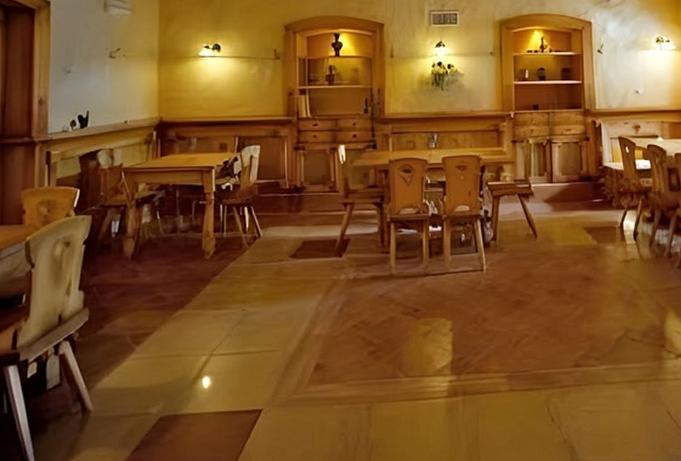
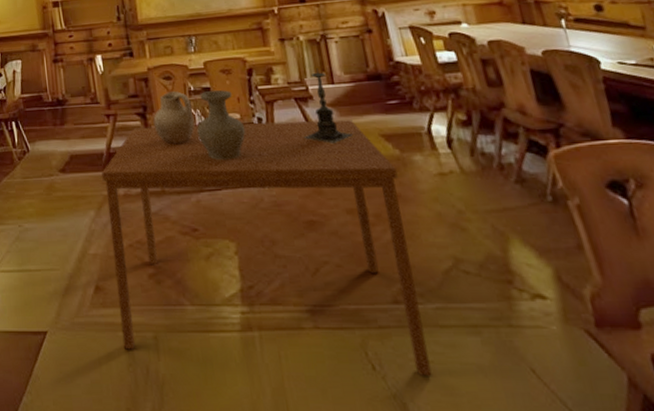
dining table: none [333,214,596,423] -> present [102,119,432,376]
ceramic pitcher: none [389,184,428,233] -> present [153,91,195,145]
vase: none [429,184,473,248] -> present [197,90,246,161]
candle holder: none [521,168,563,235] -> present [303,68,354,145]

